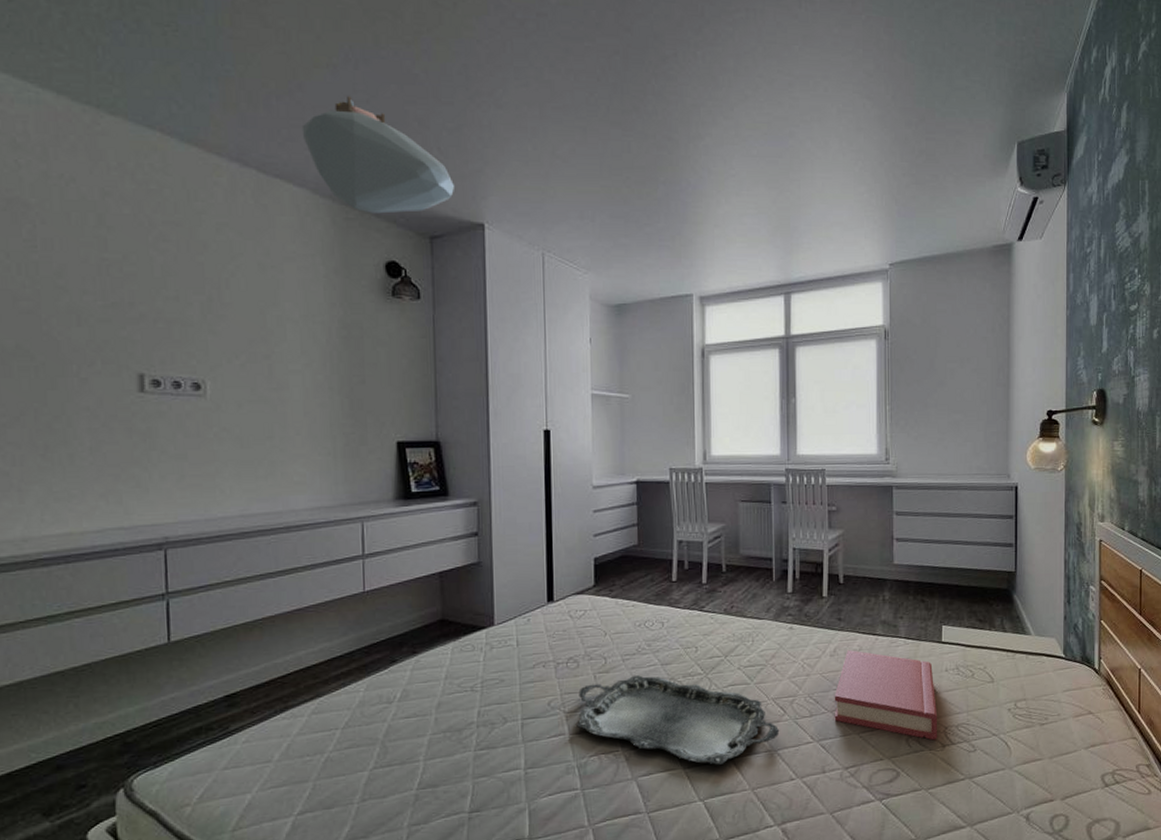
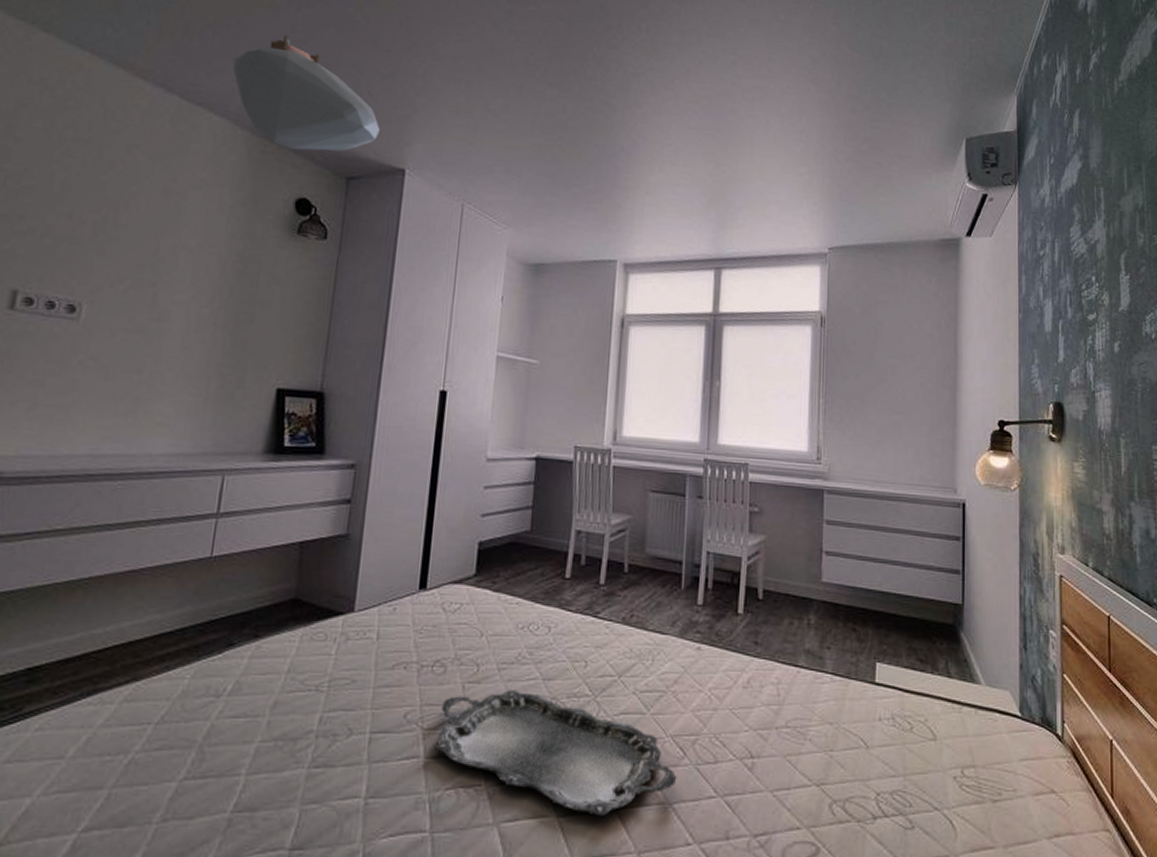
hardback book: present [834,650,938,741] -> none [743,682,869,809]

